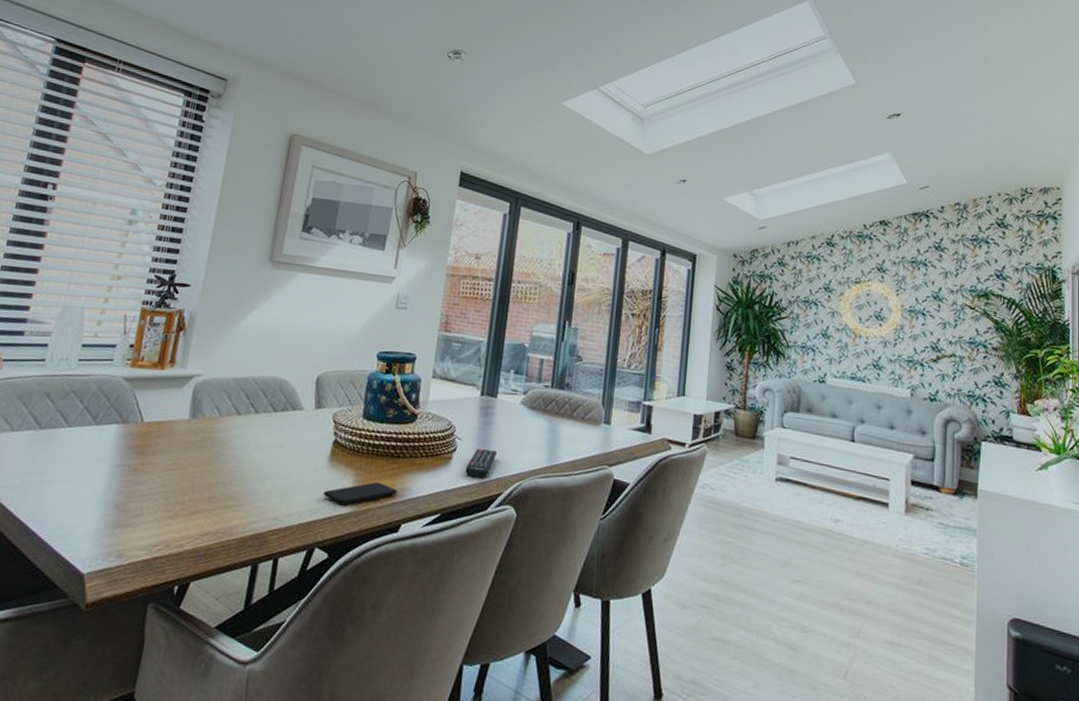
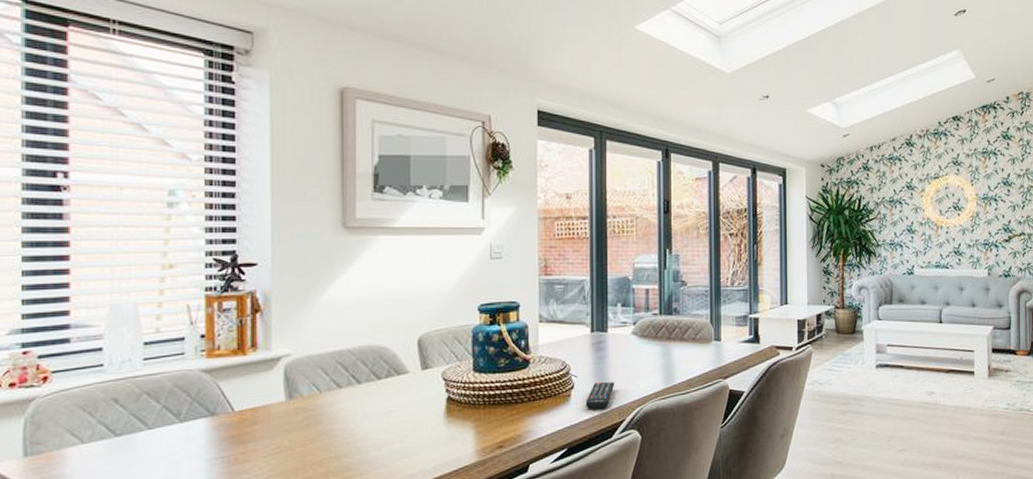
smartphone: present [323,482,398,505] -> none [445,430,521,456]

